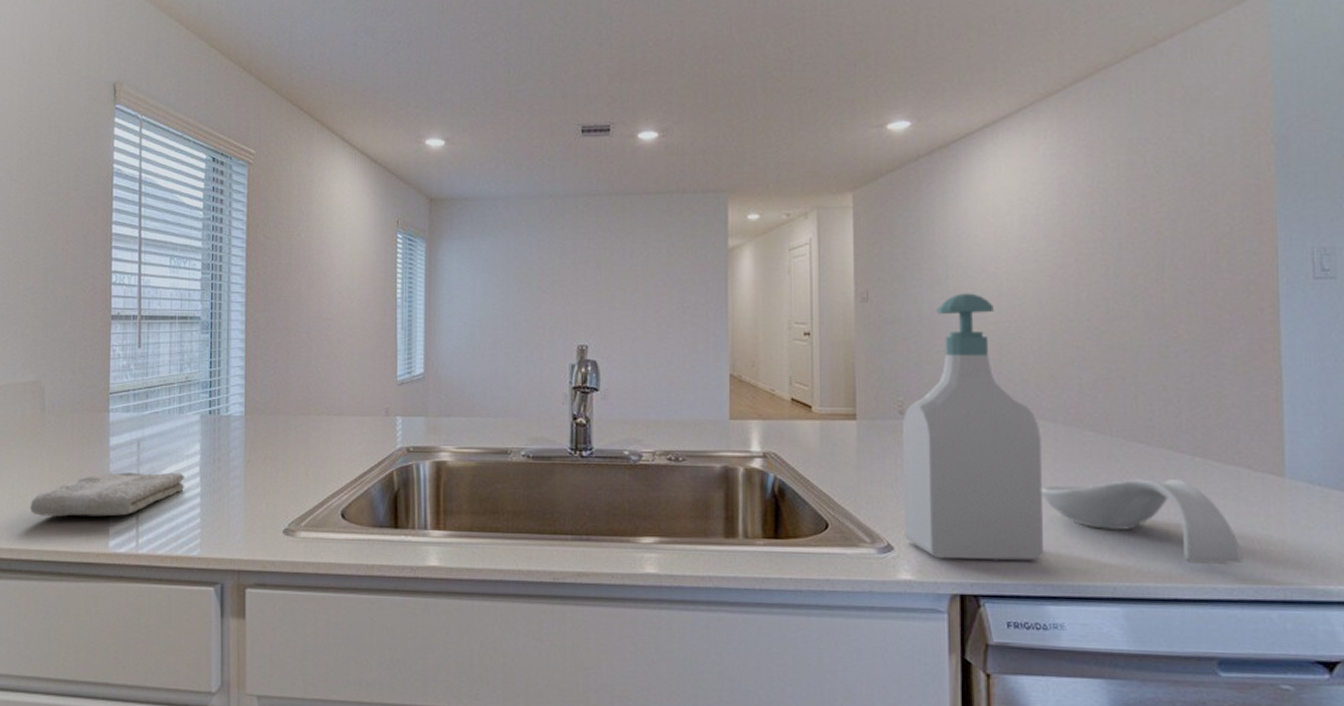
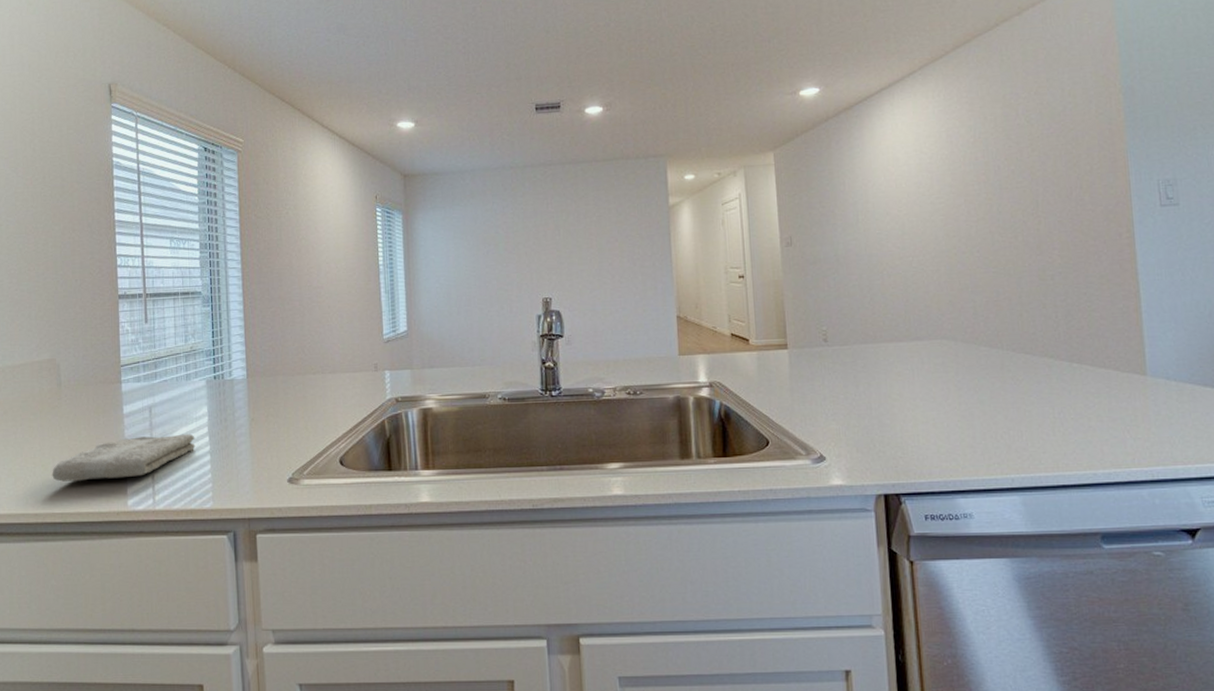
soap bottle: present [902,293,1043,561] -> none [826,234,952,465]
spoon rest: present [1040,479,1241,565] -> none [946,383,1115,454]

